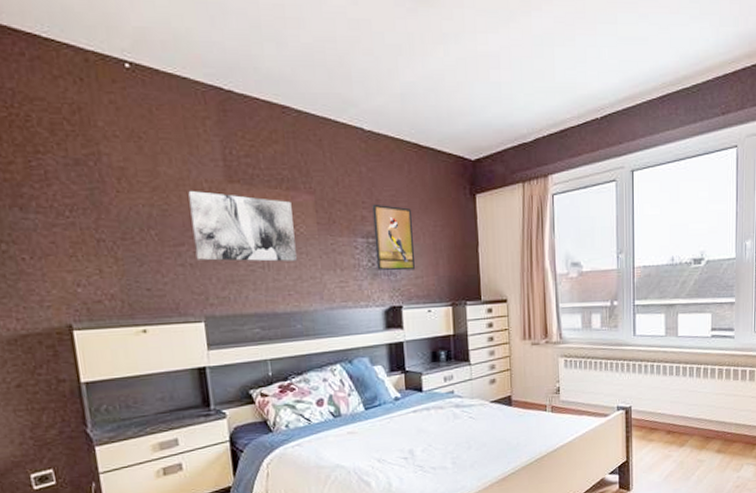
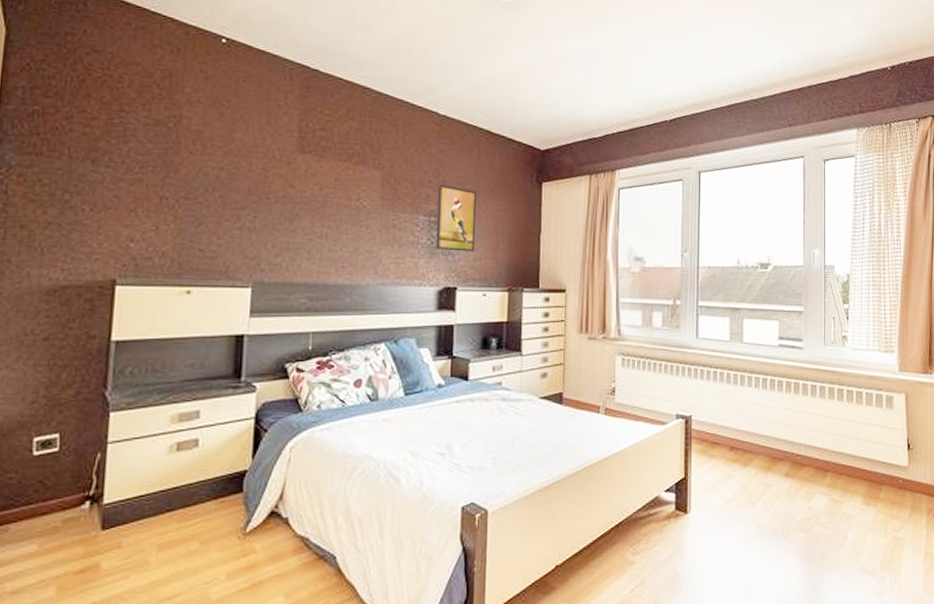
wall art: present [188,191,297,262] -> none [255,158,359,233]

